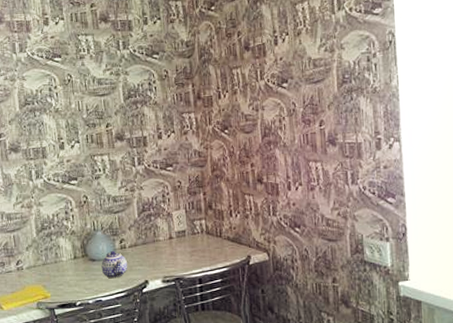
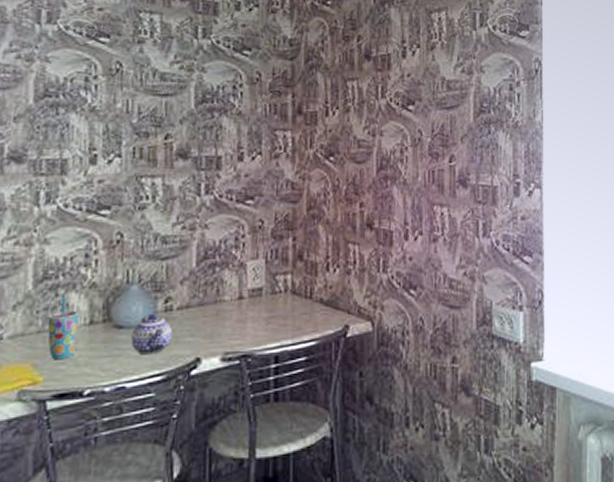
cup: none [48,239,67,283] -> present [47,293,79,360]

